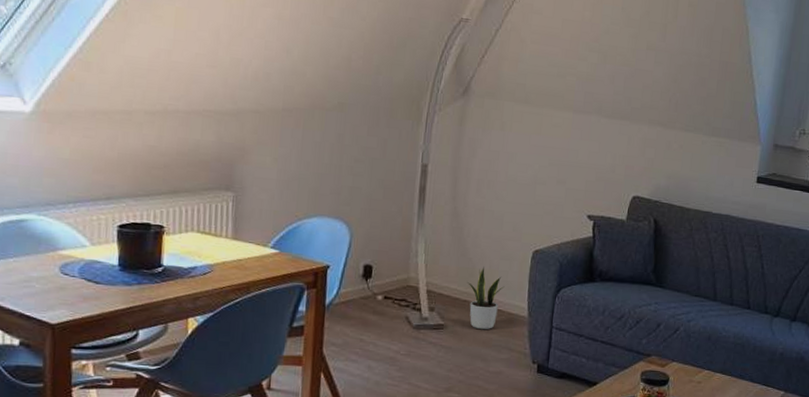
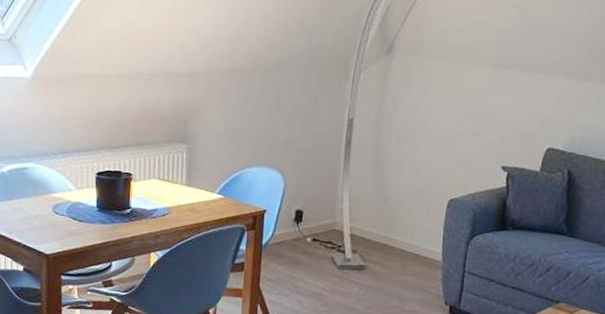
potted plant: present [467,266,505,330] -> none [386,213,421,272]

